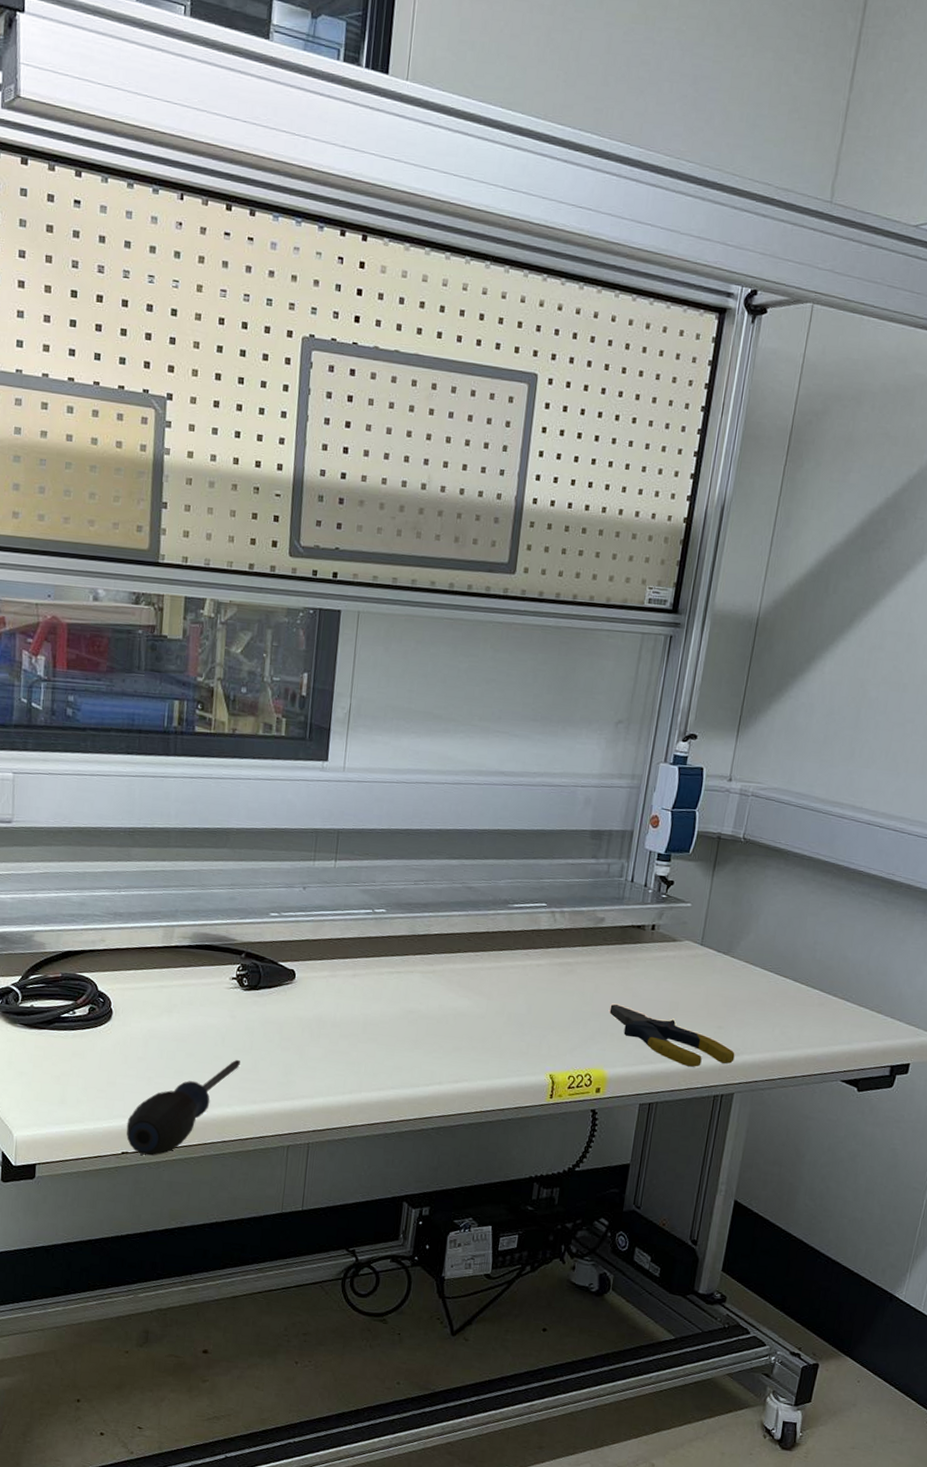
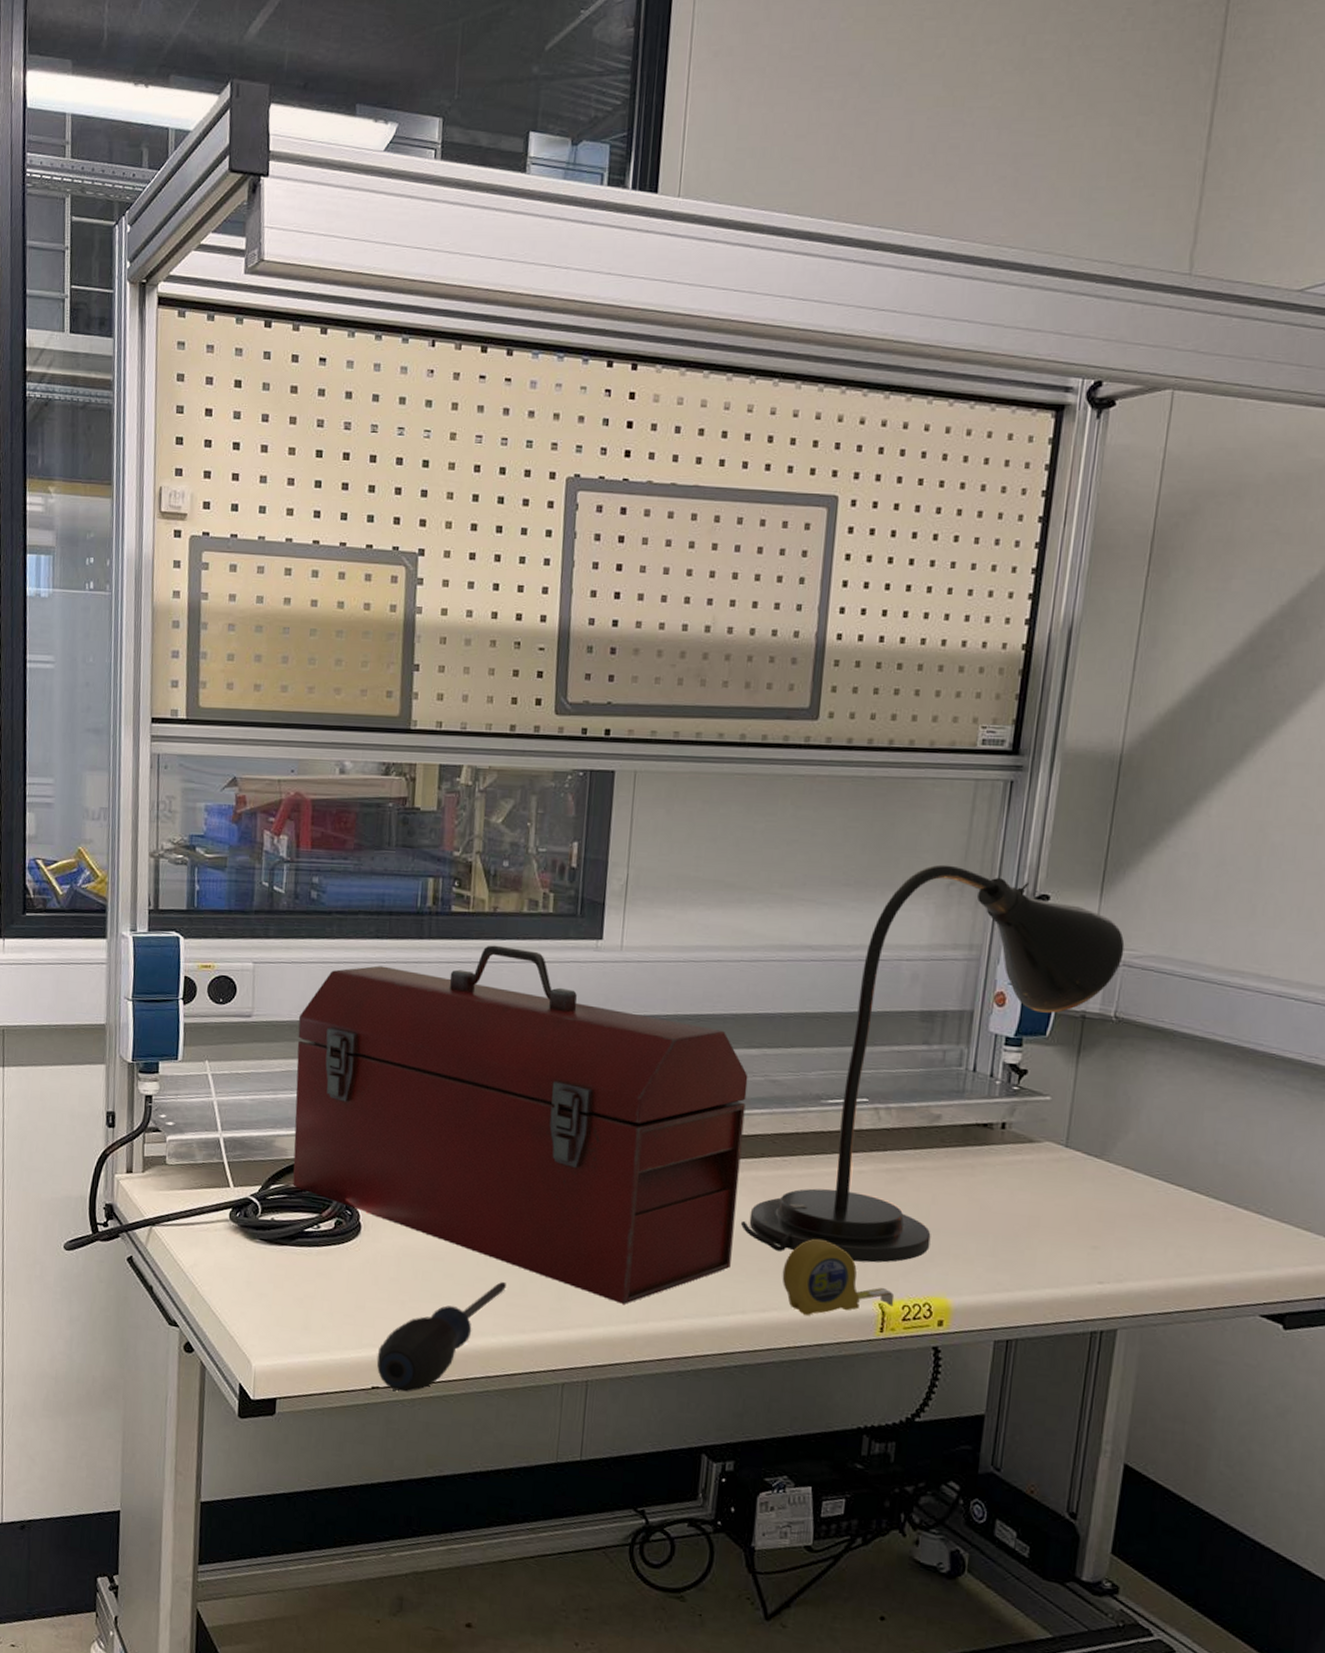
toolbox: none [50,763,449,1078] -> present [292,945,748,1304]
desk lamp: none [439,705,754,1041] -> present [740,864,1125,1263]
tape measure: none [472,1021,563,1085] -> present [782,1238,895,1315]
pliers: present [609,1003,735,1067] -> none [951,1218,1116,1297]

